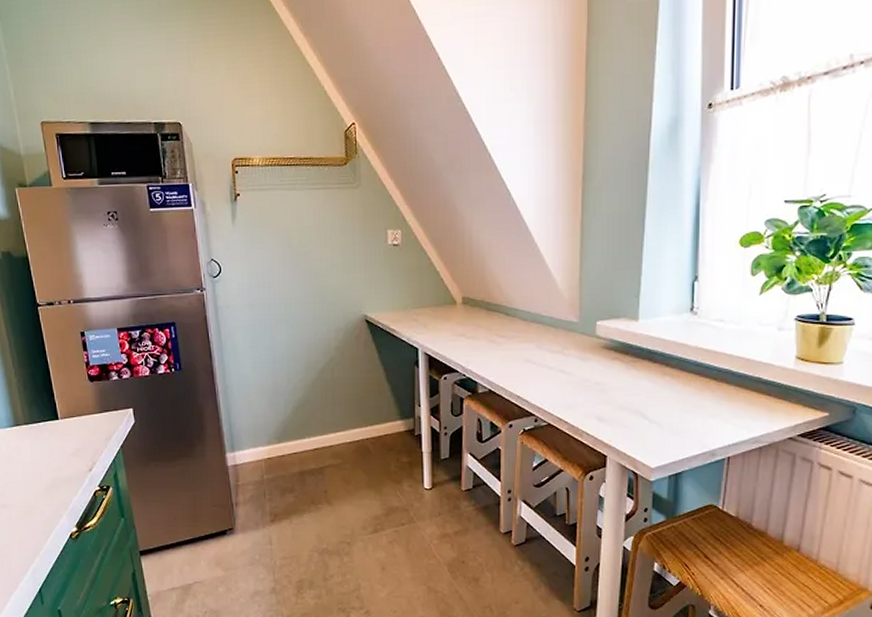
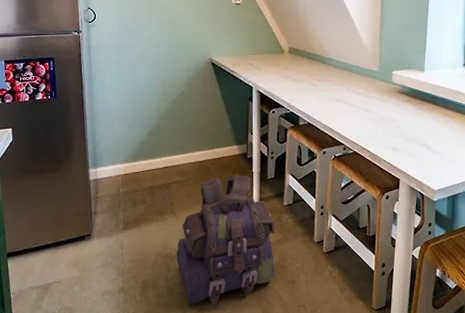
backpack: none [334,455,453,609] -> present [176,174,275,307]

